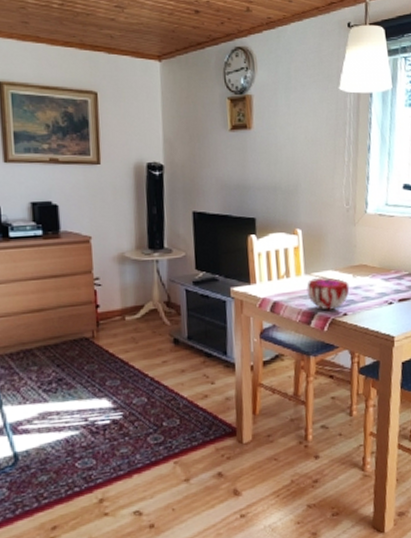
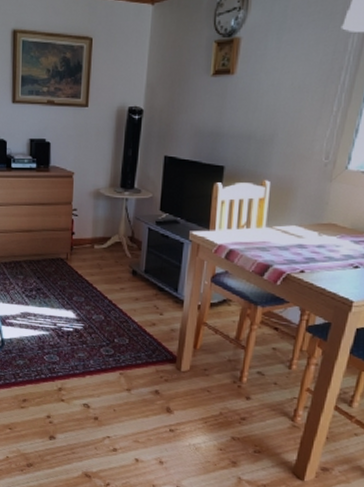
decorative bowl: present [307,277,350,310] -> none [265,231,313,265]

